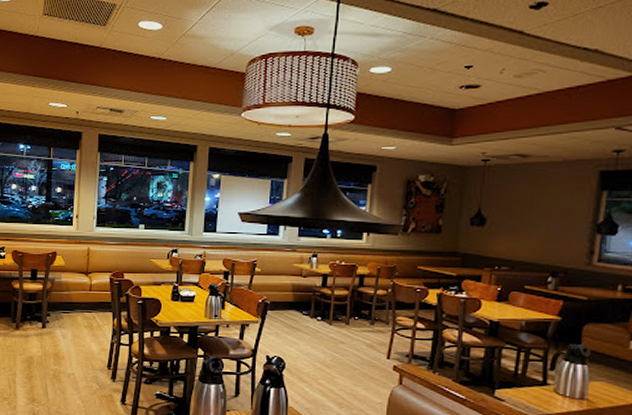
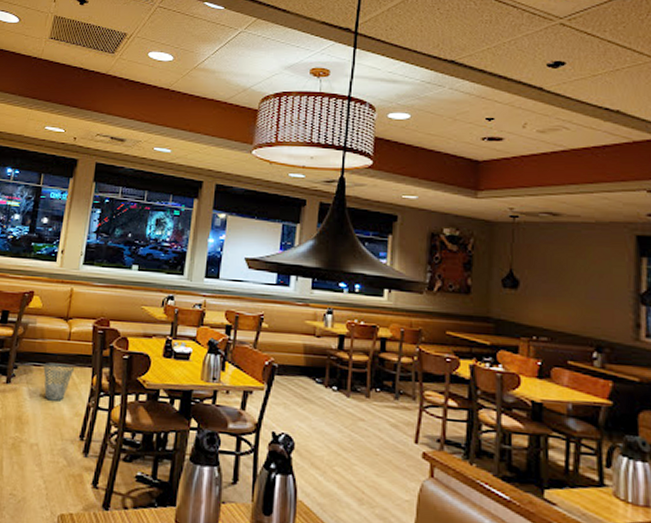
waste basket: none [72,310,97,340] -> present [43,363,74,401]

